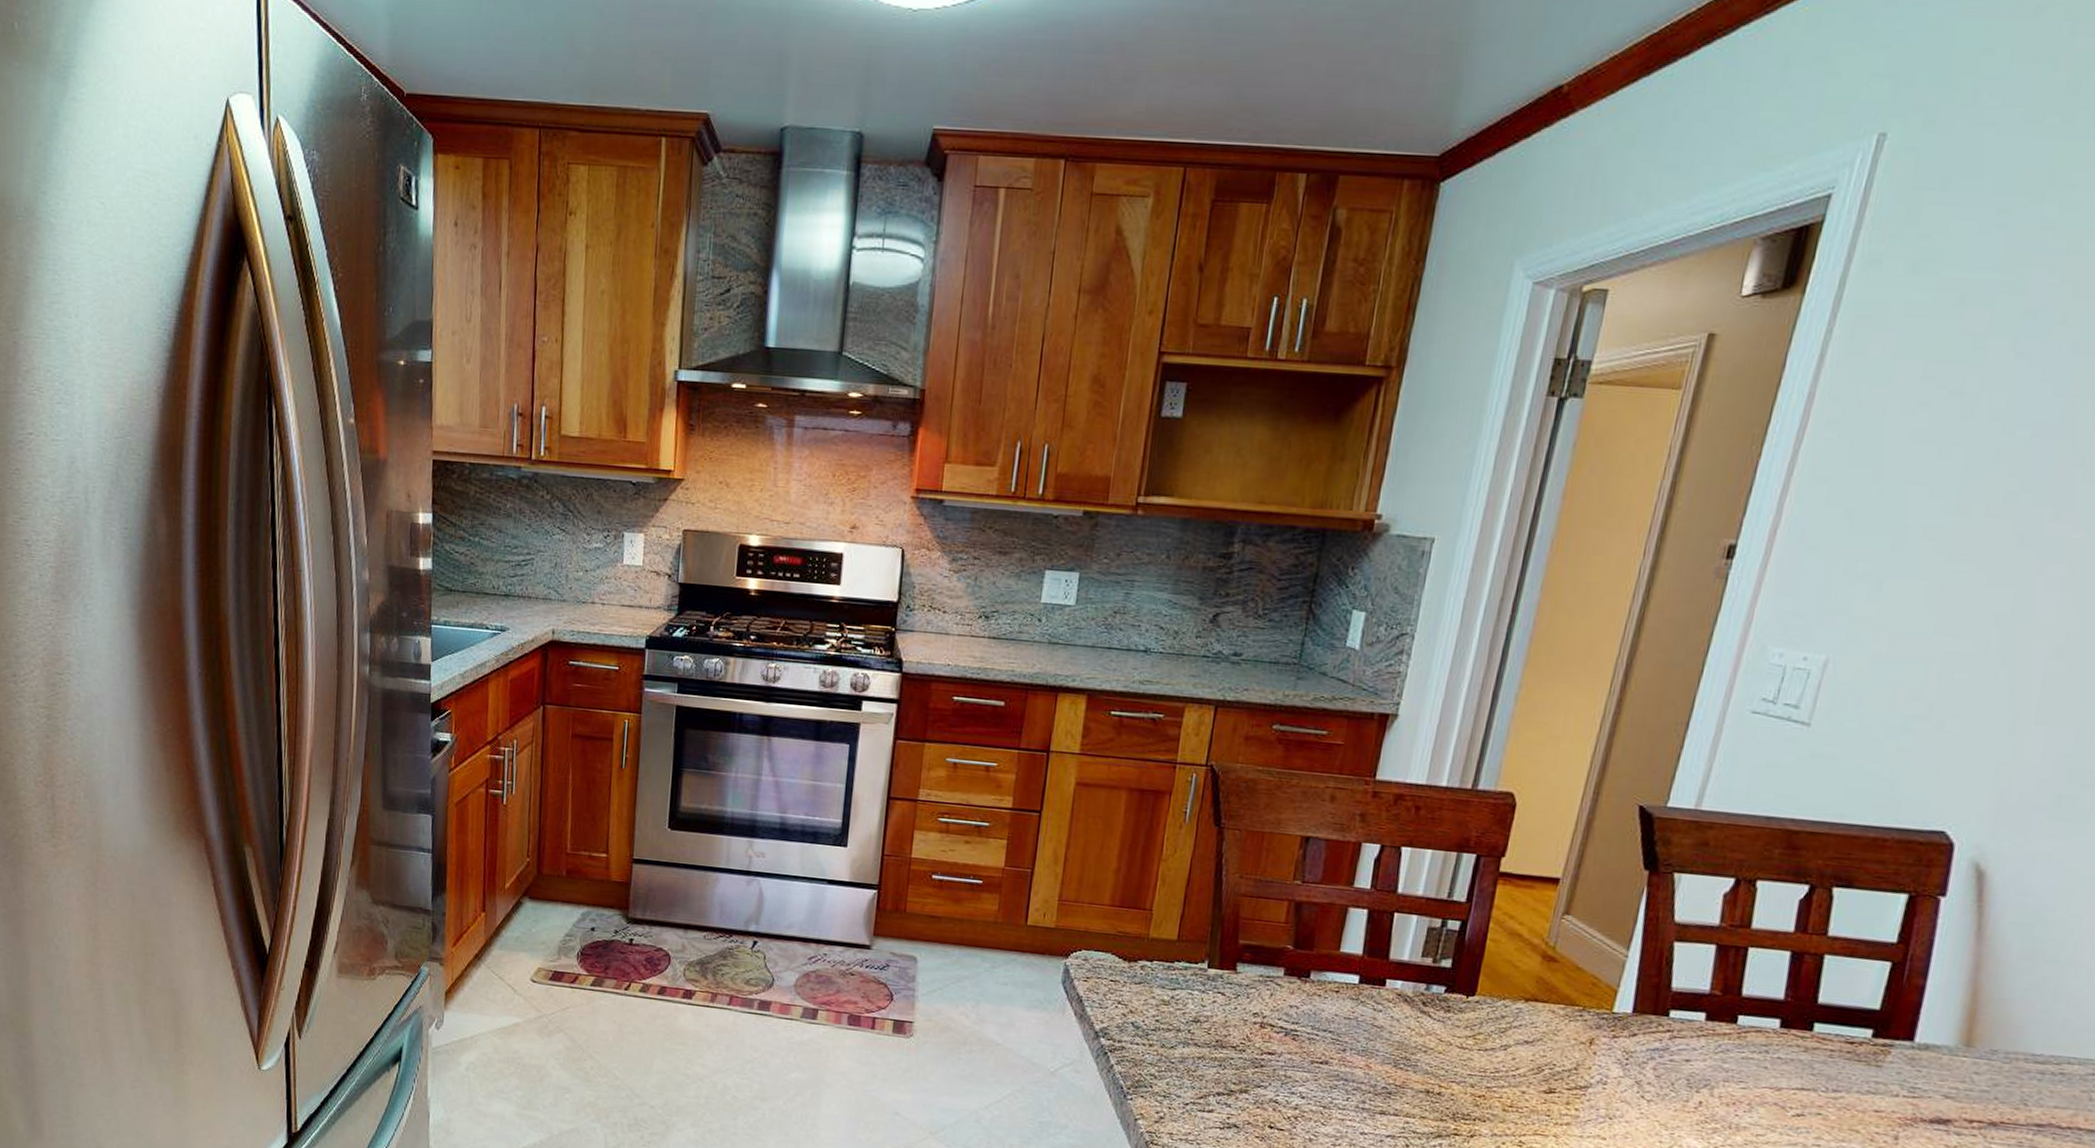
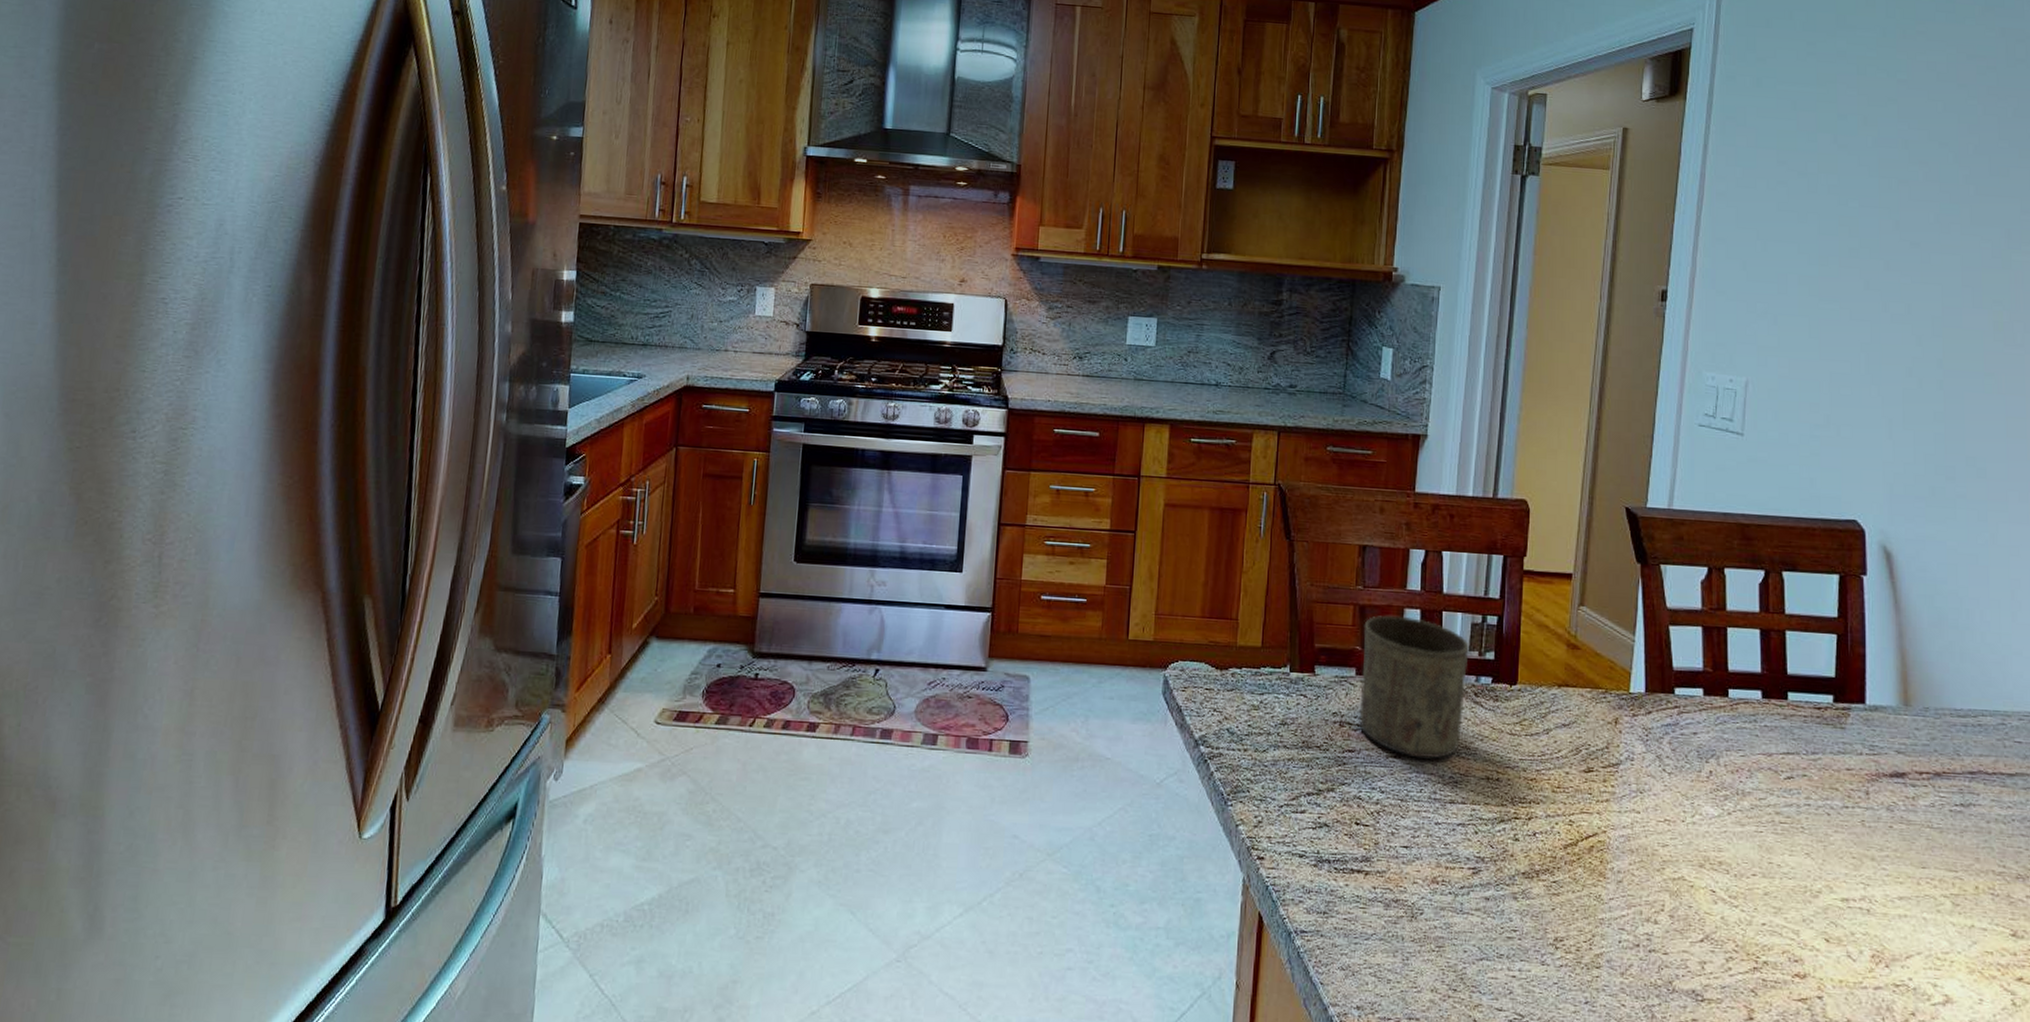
cup: none [1282,913,1422,1068] -> present [1359,615,1469,759]

